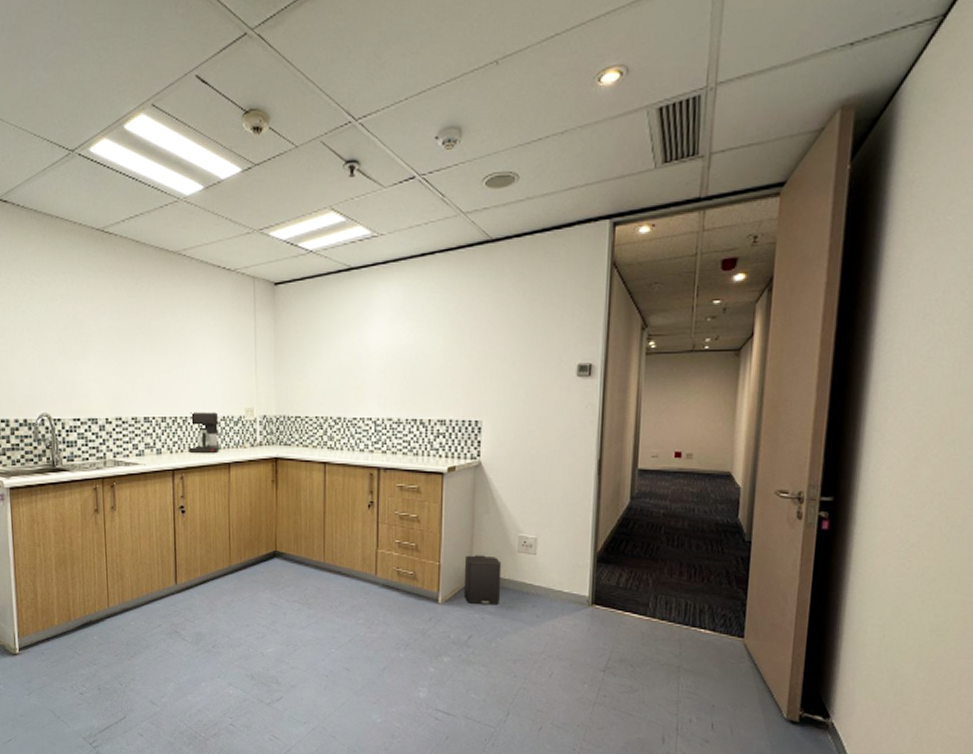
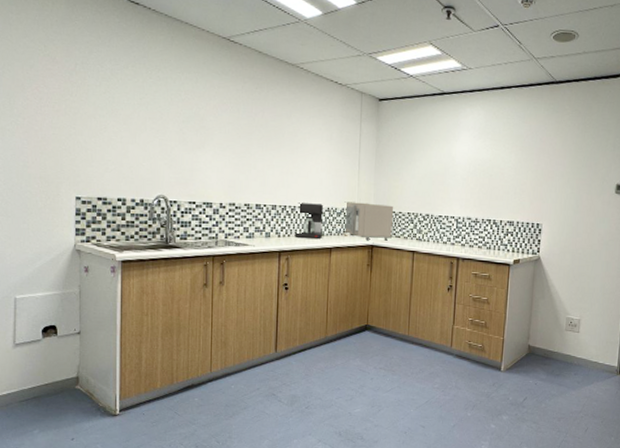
microwave: none [242,408,298,453] -> present [343,201,393,241]
pedal bin: present [463,555,502,606] -> none [521,332,553,373]

